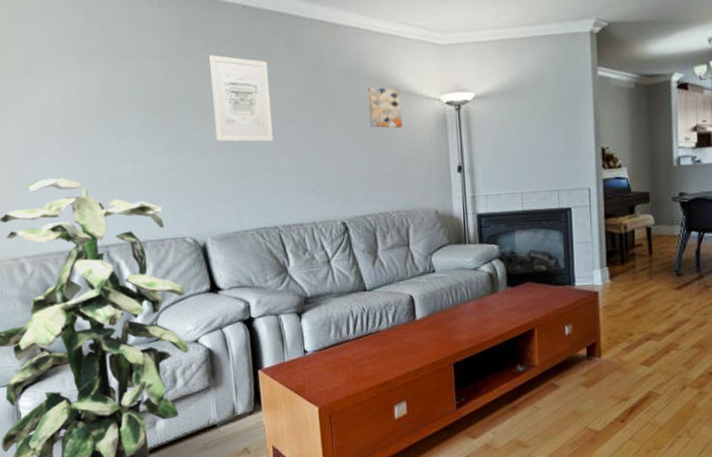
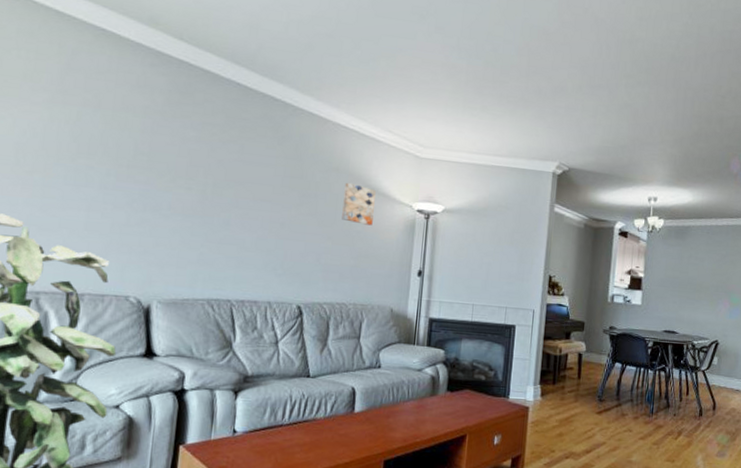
wall art: present [208,55,274,142] -> none [184,122,252,216]

